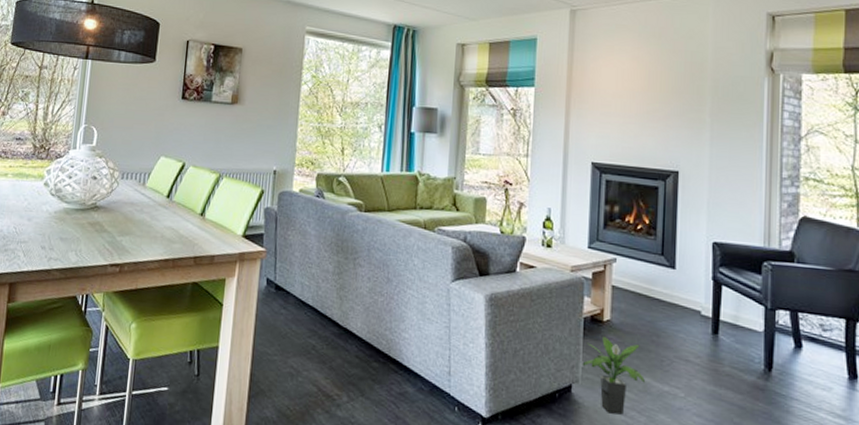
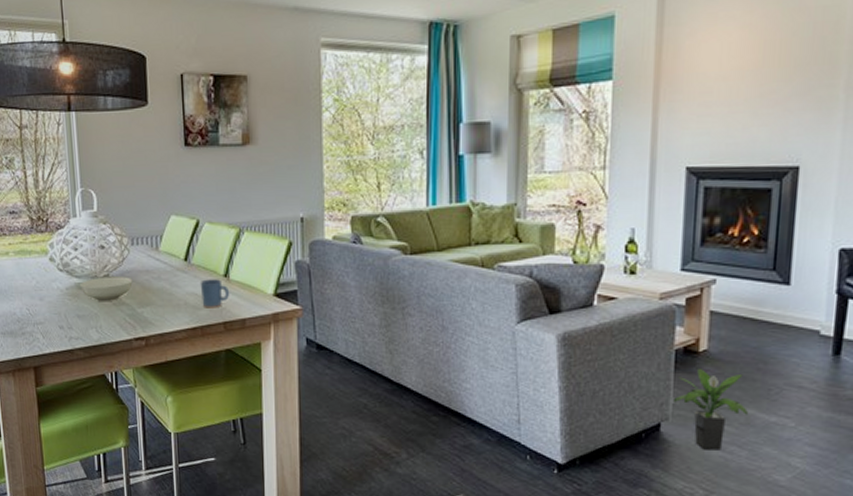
bowl: none [68,204,117,228] -> present [80,277,133,301]
mug: none [177,216,204,243] -> present [200,279,230,308]

